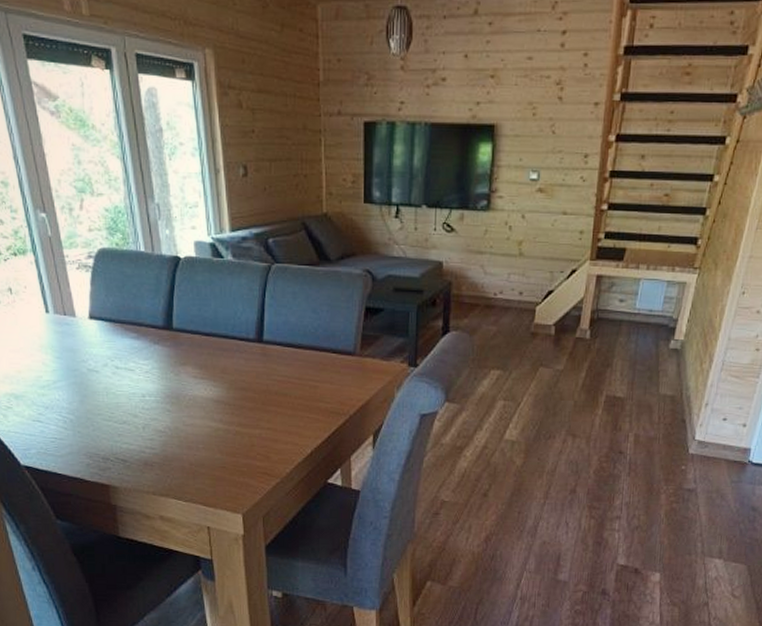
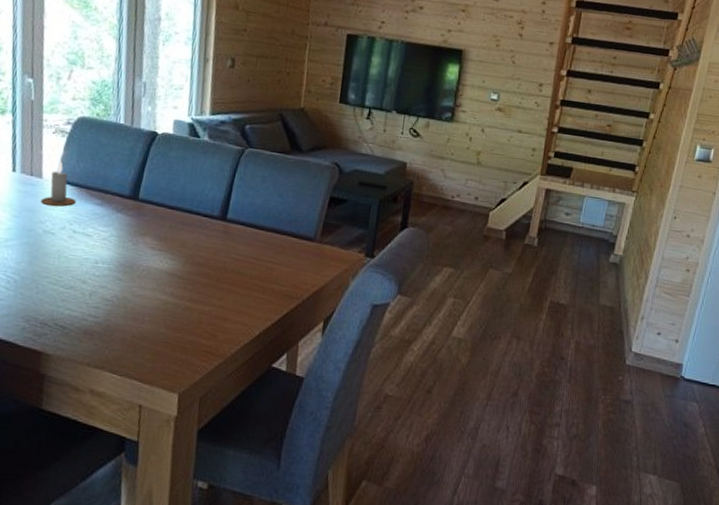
candle: none [79,297,113,344] -> present [41,161,77,207]

